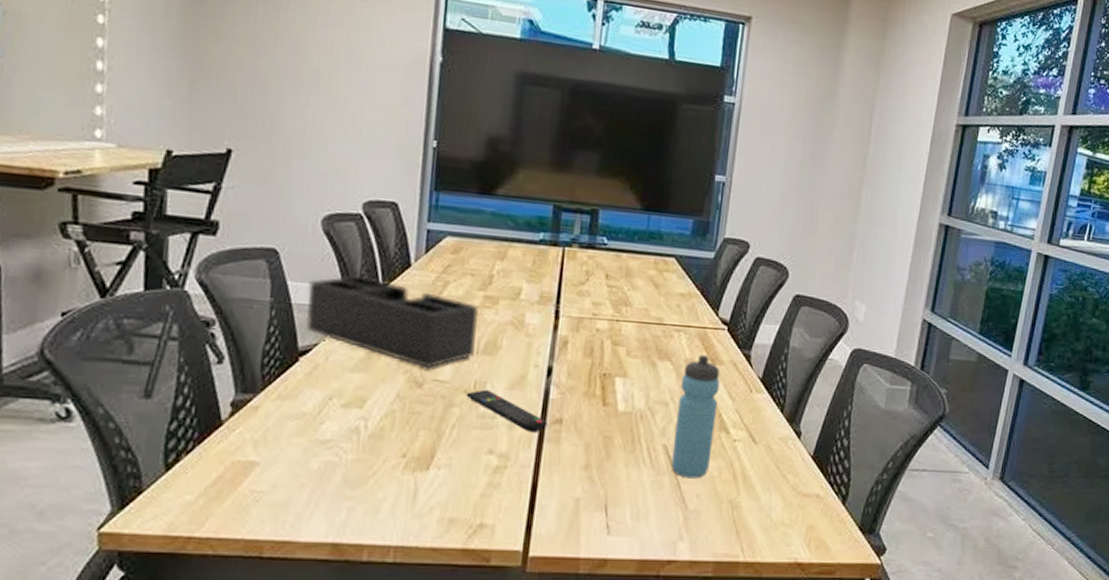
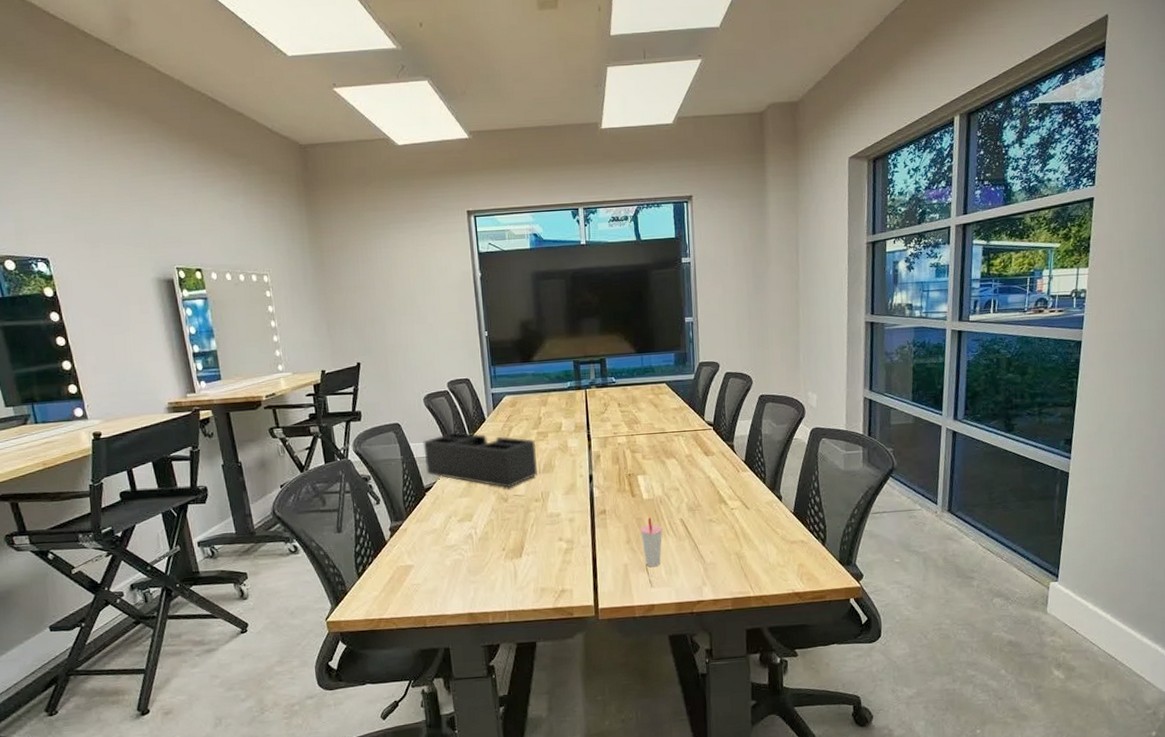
remote control: present [466,389,547,433] -> none [537,497,596,523]
cup: none [605,438,638,507] -> present [640,518,663,567]
water bottle: present [671,355,721,479] -> none [685,450,717,541]

